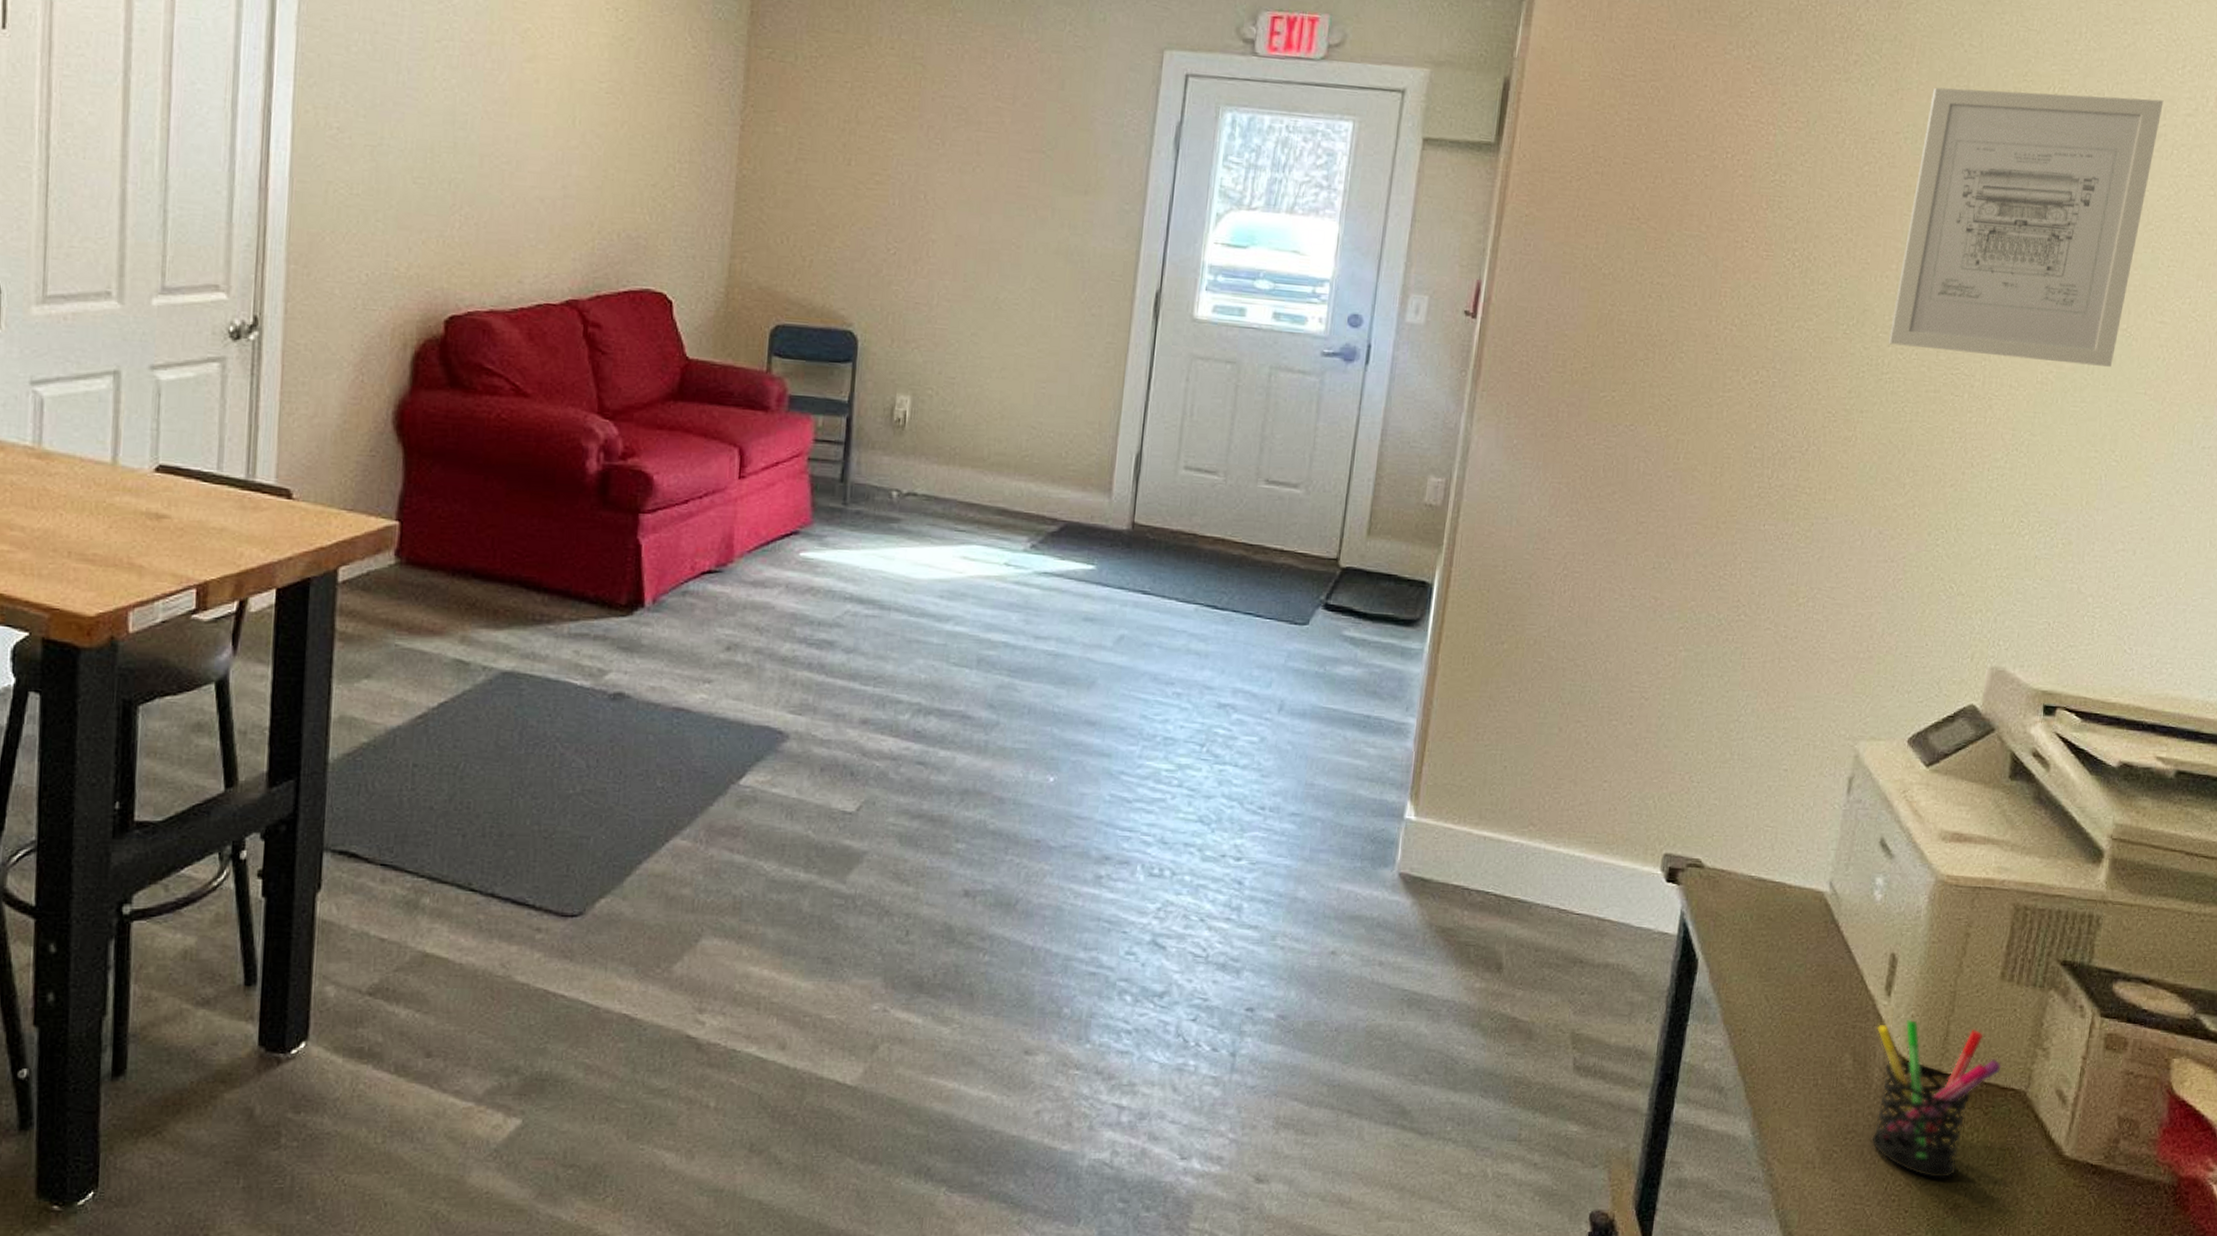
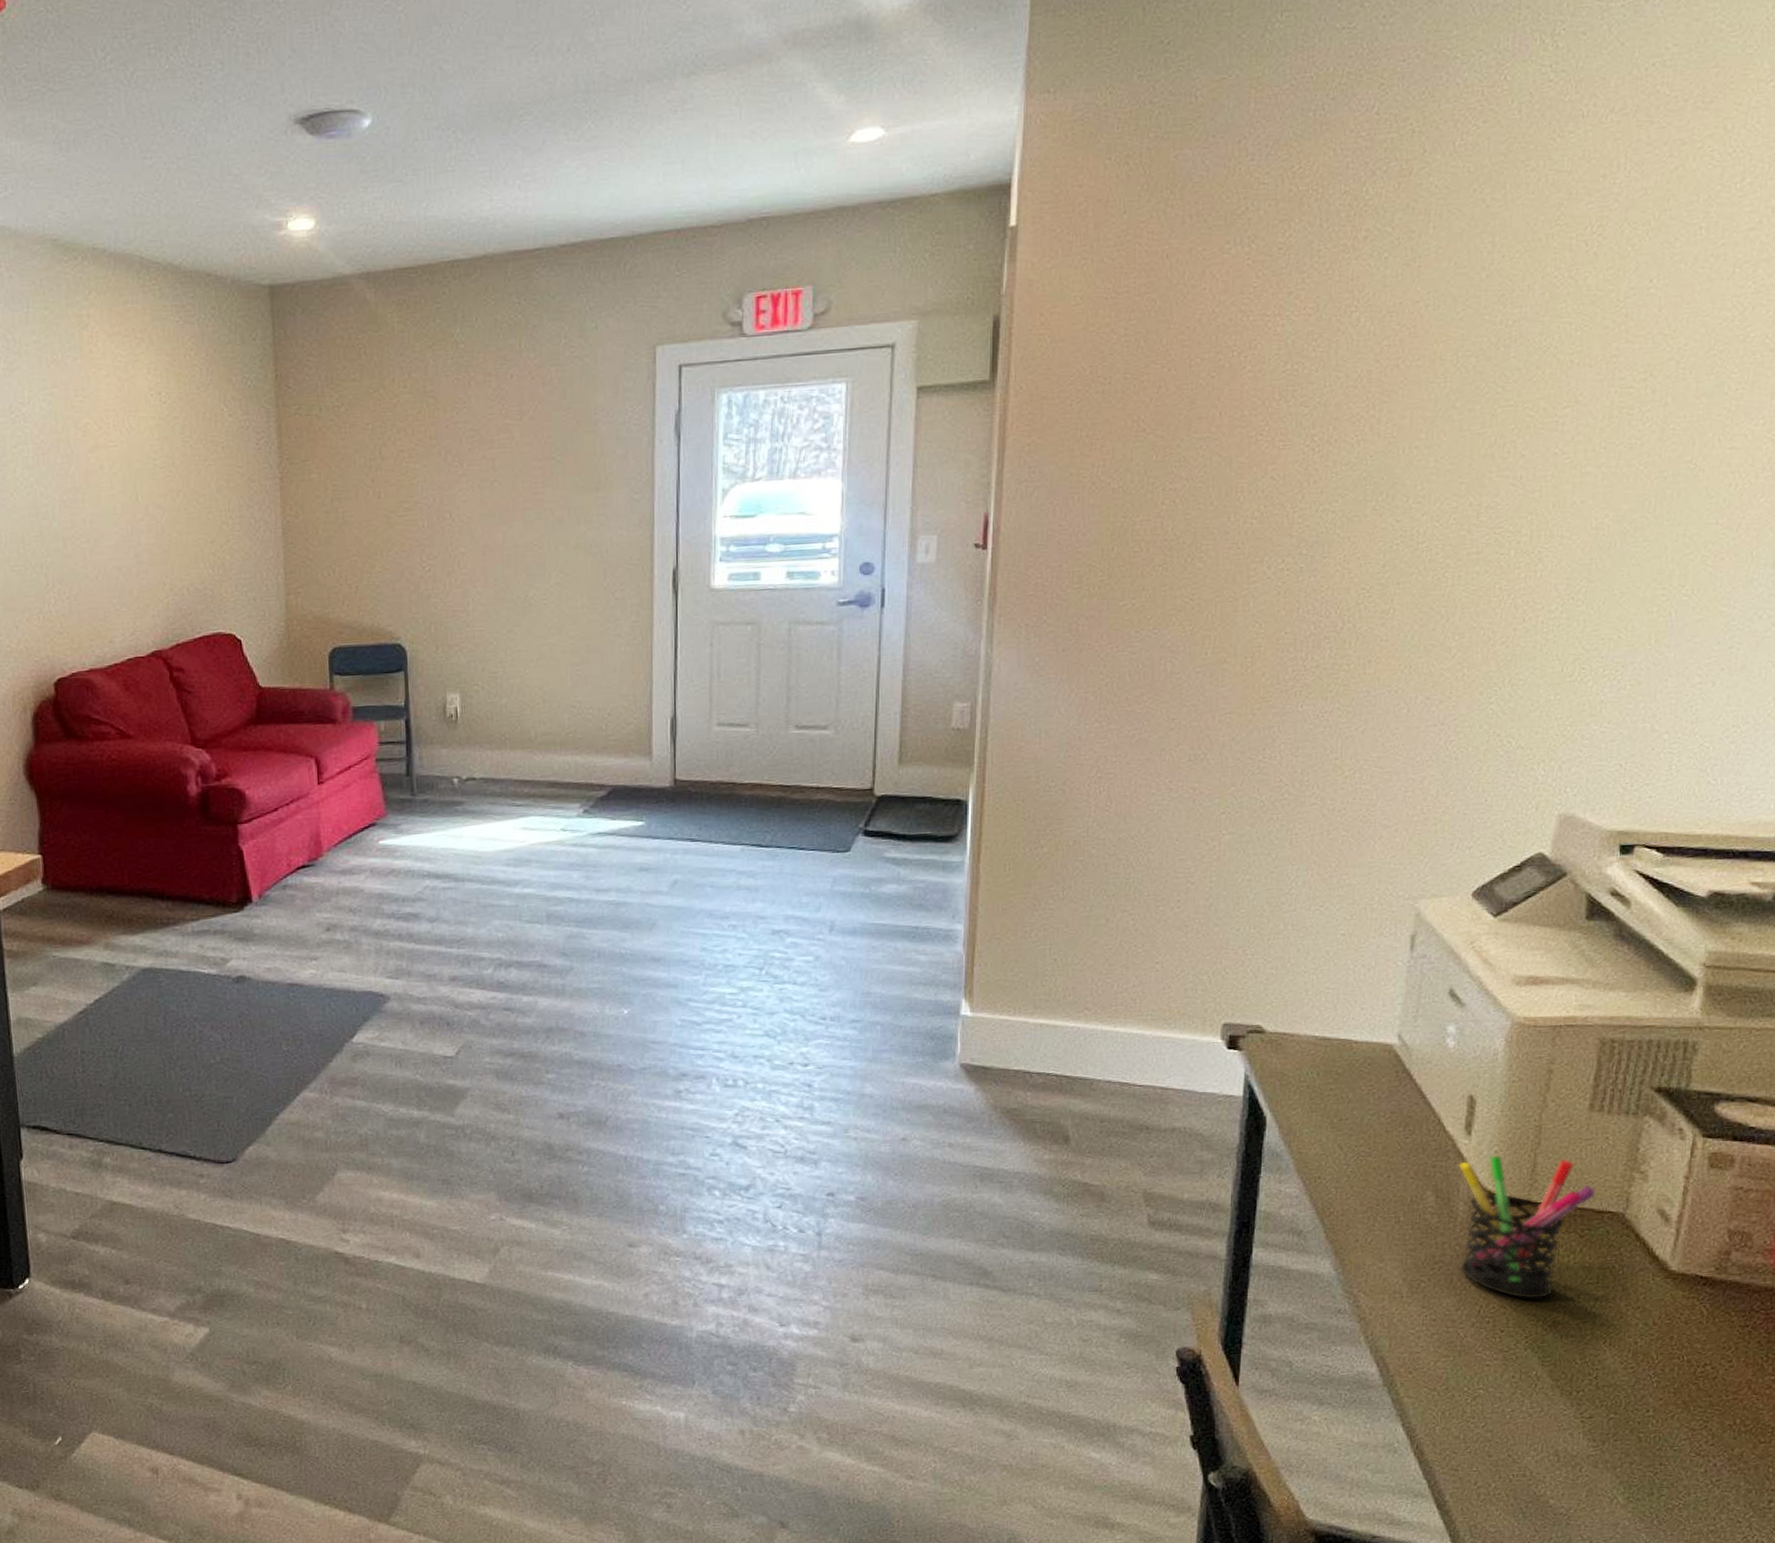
wall art: present [1888,87,2164,367] -> none [1422,219,1721,514]

